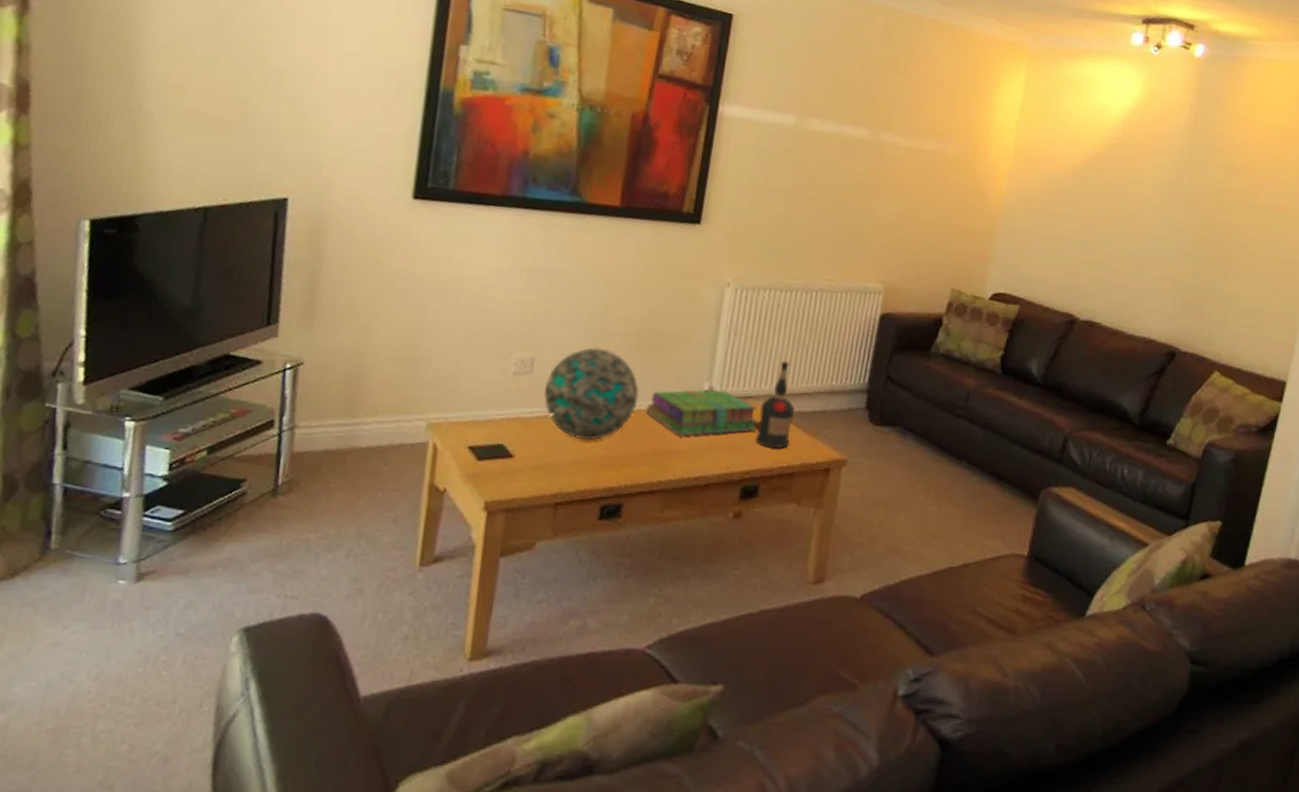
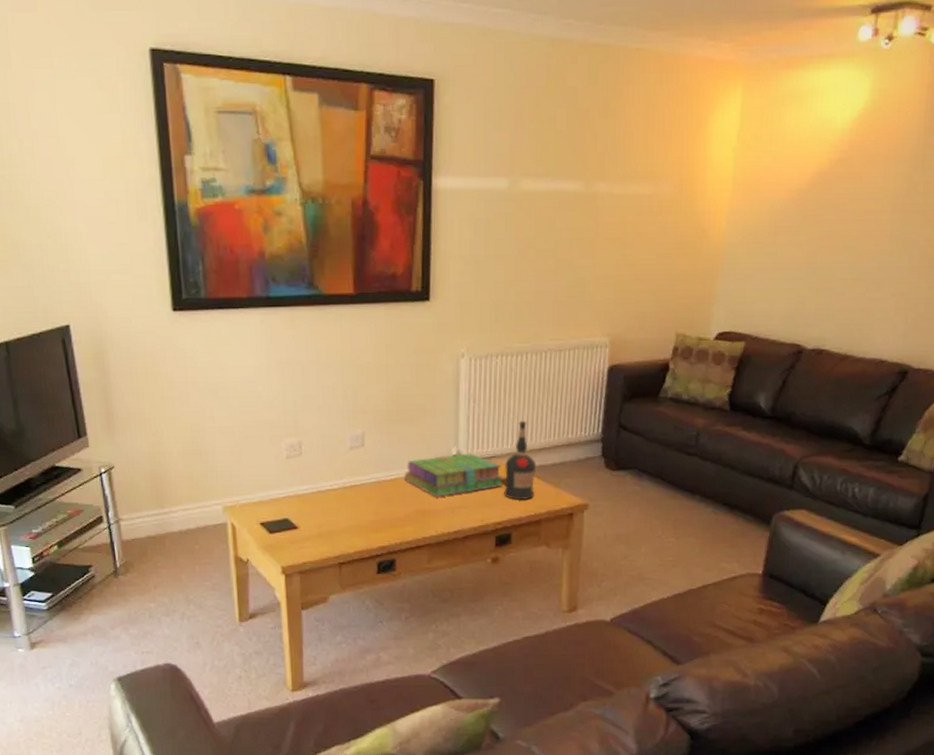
geode: present [544,347,639,441] -> none [314,427,396,509]

